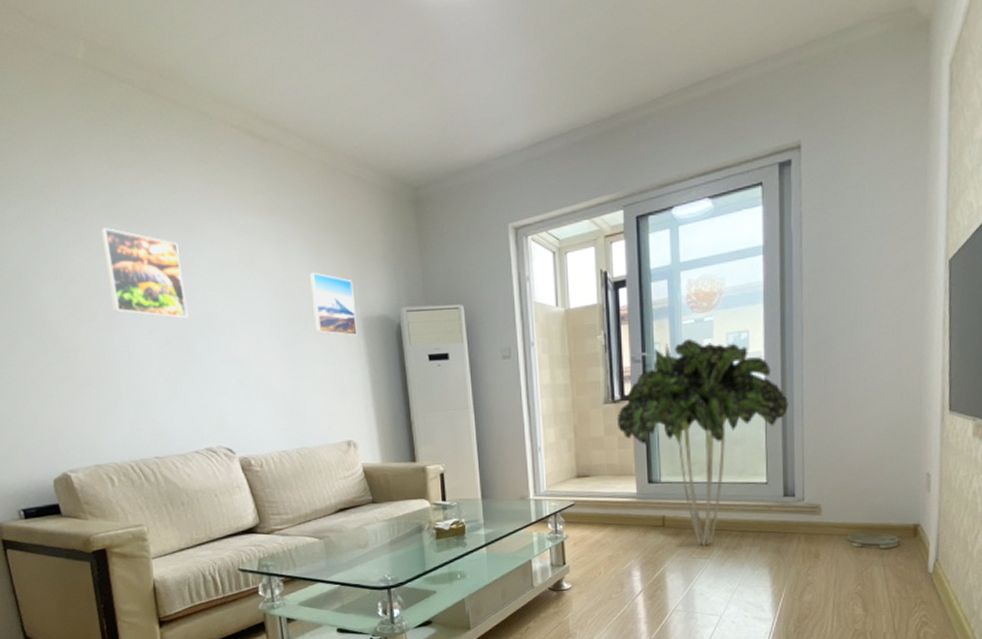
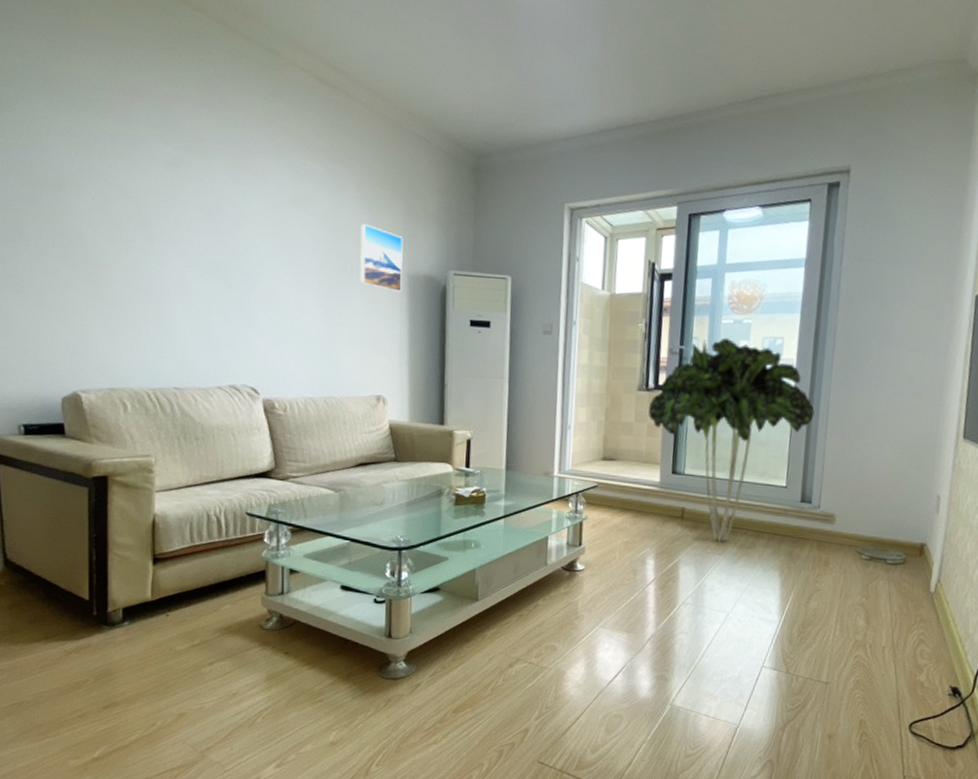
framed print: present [100,227,189,319] -> none [151,149,231,252]

